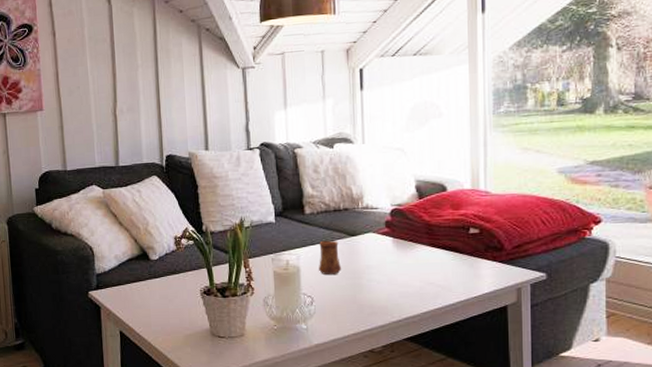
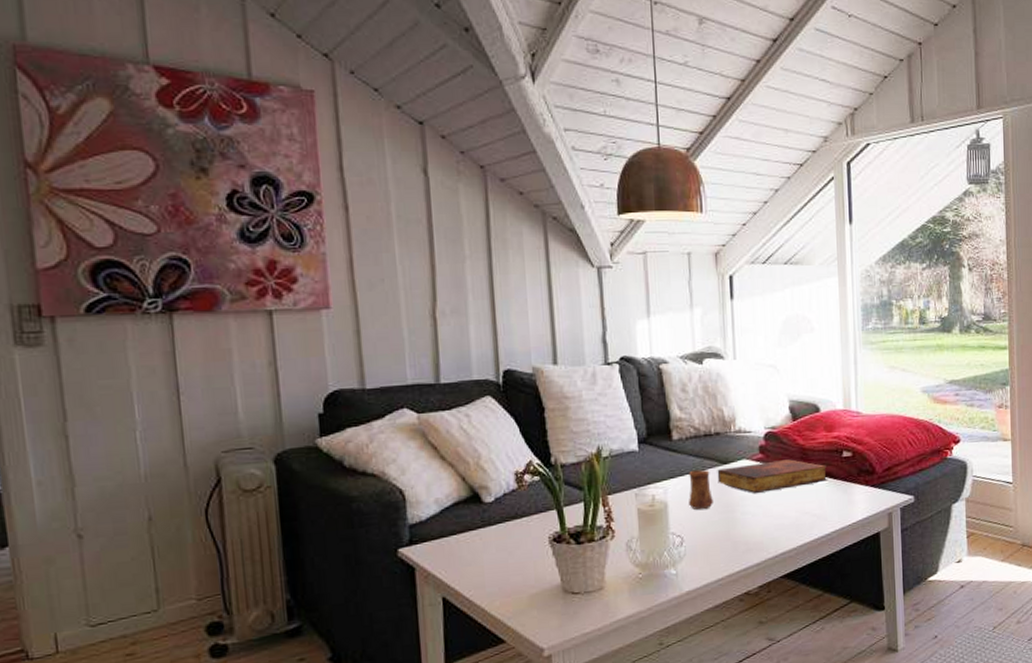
book: none [345,234,454,263] -> present [717,459,828,493]

